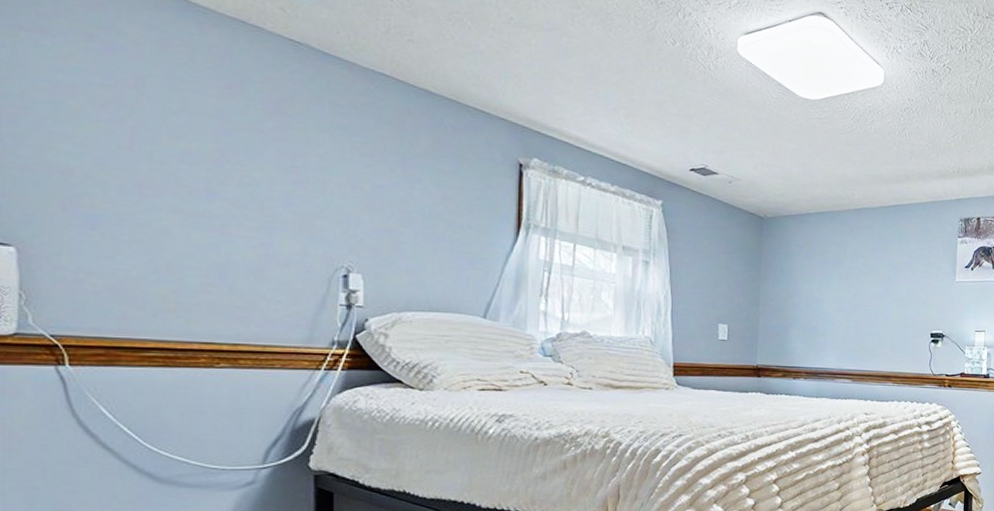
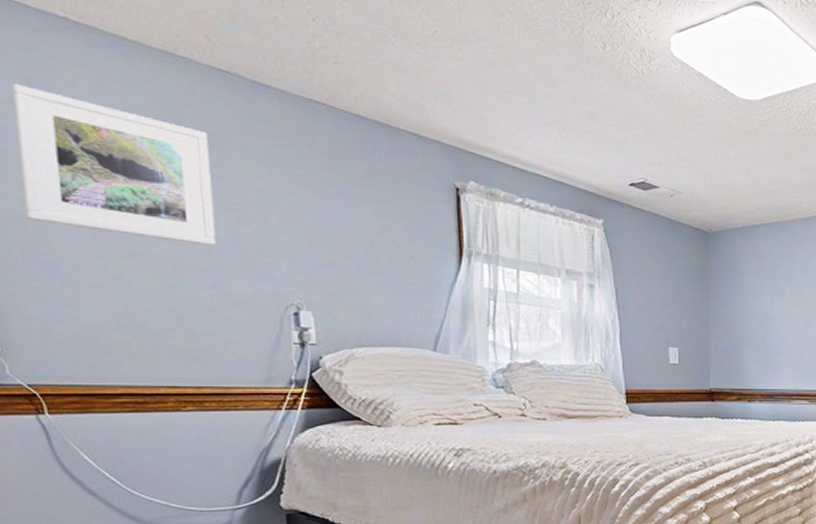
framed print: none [70,40,271,206] -> present [12,83,216,245]

